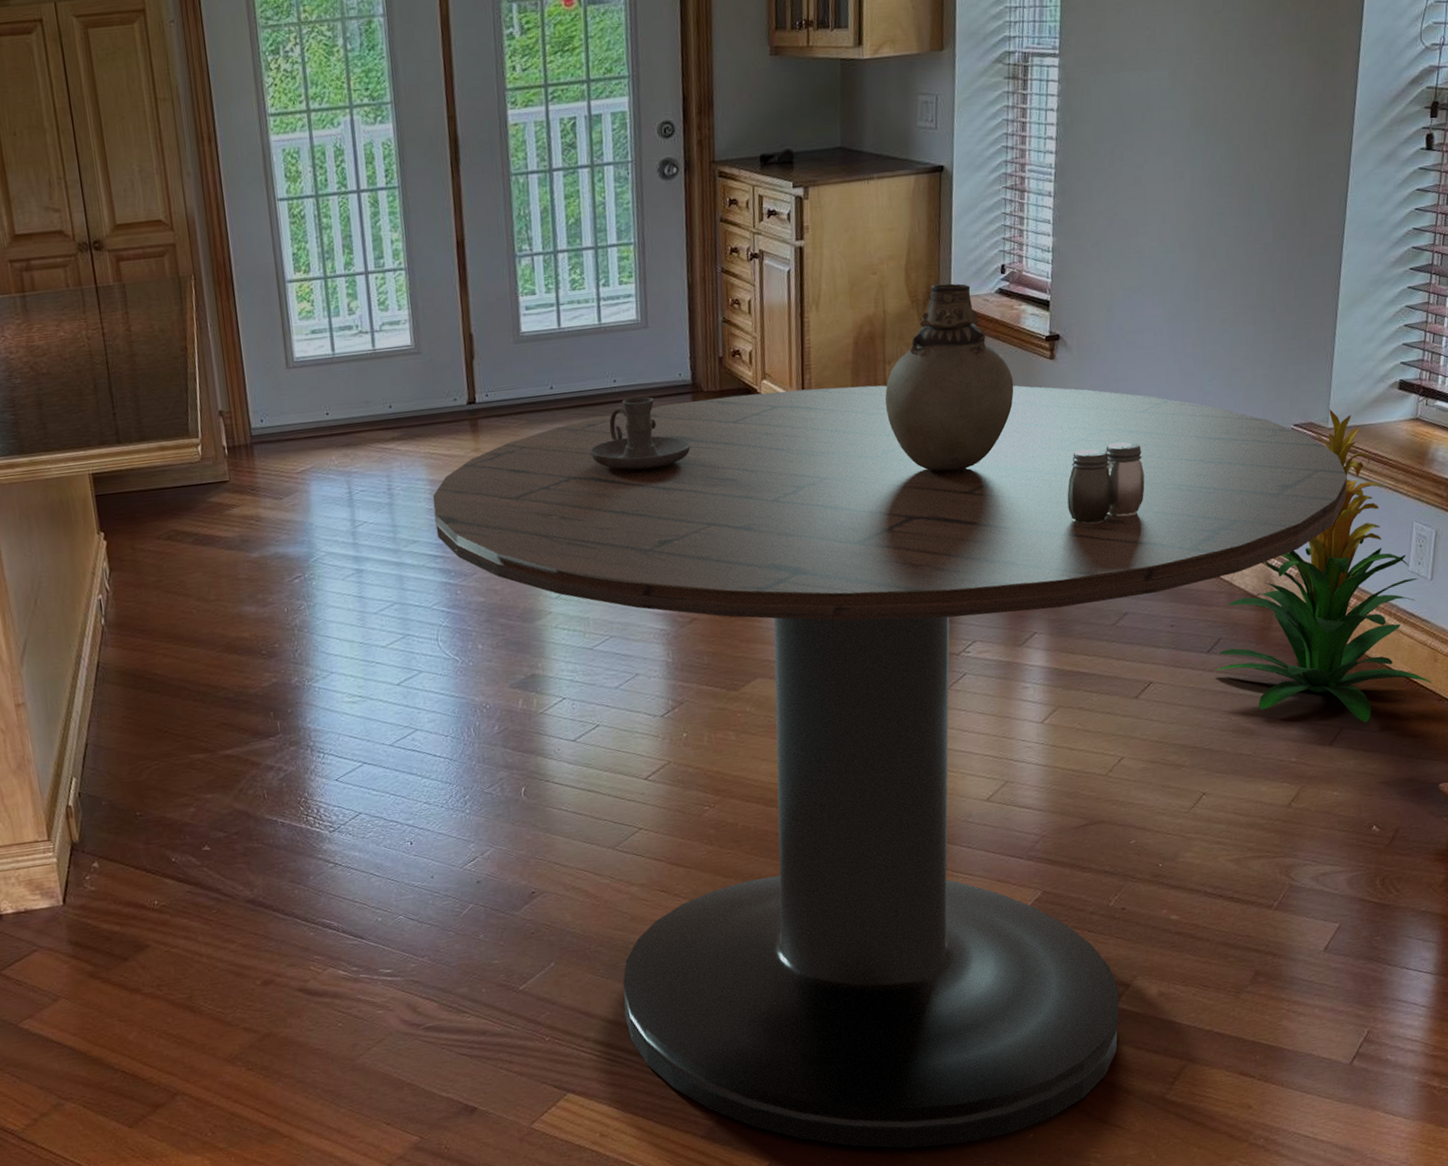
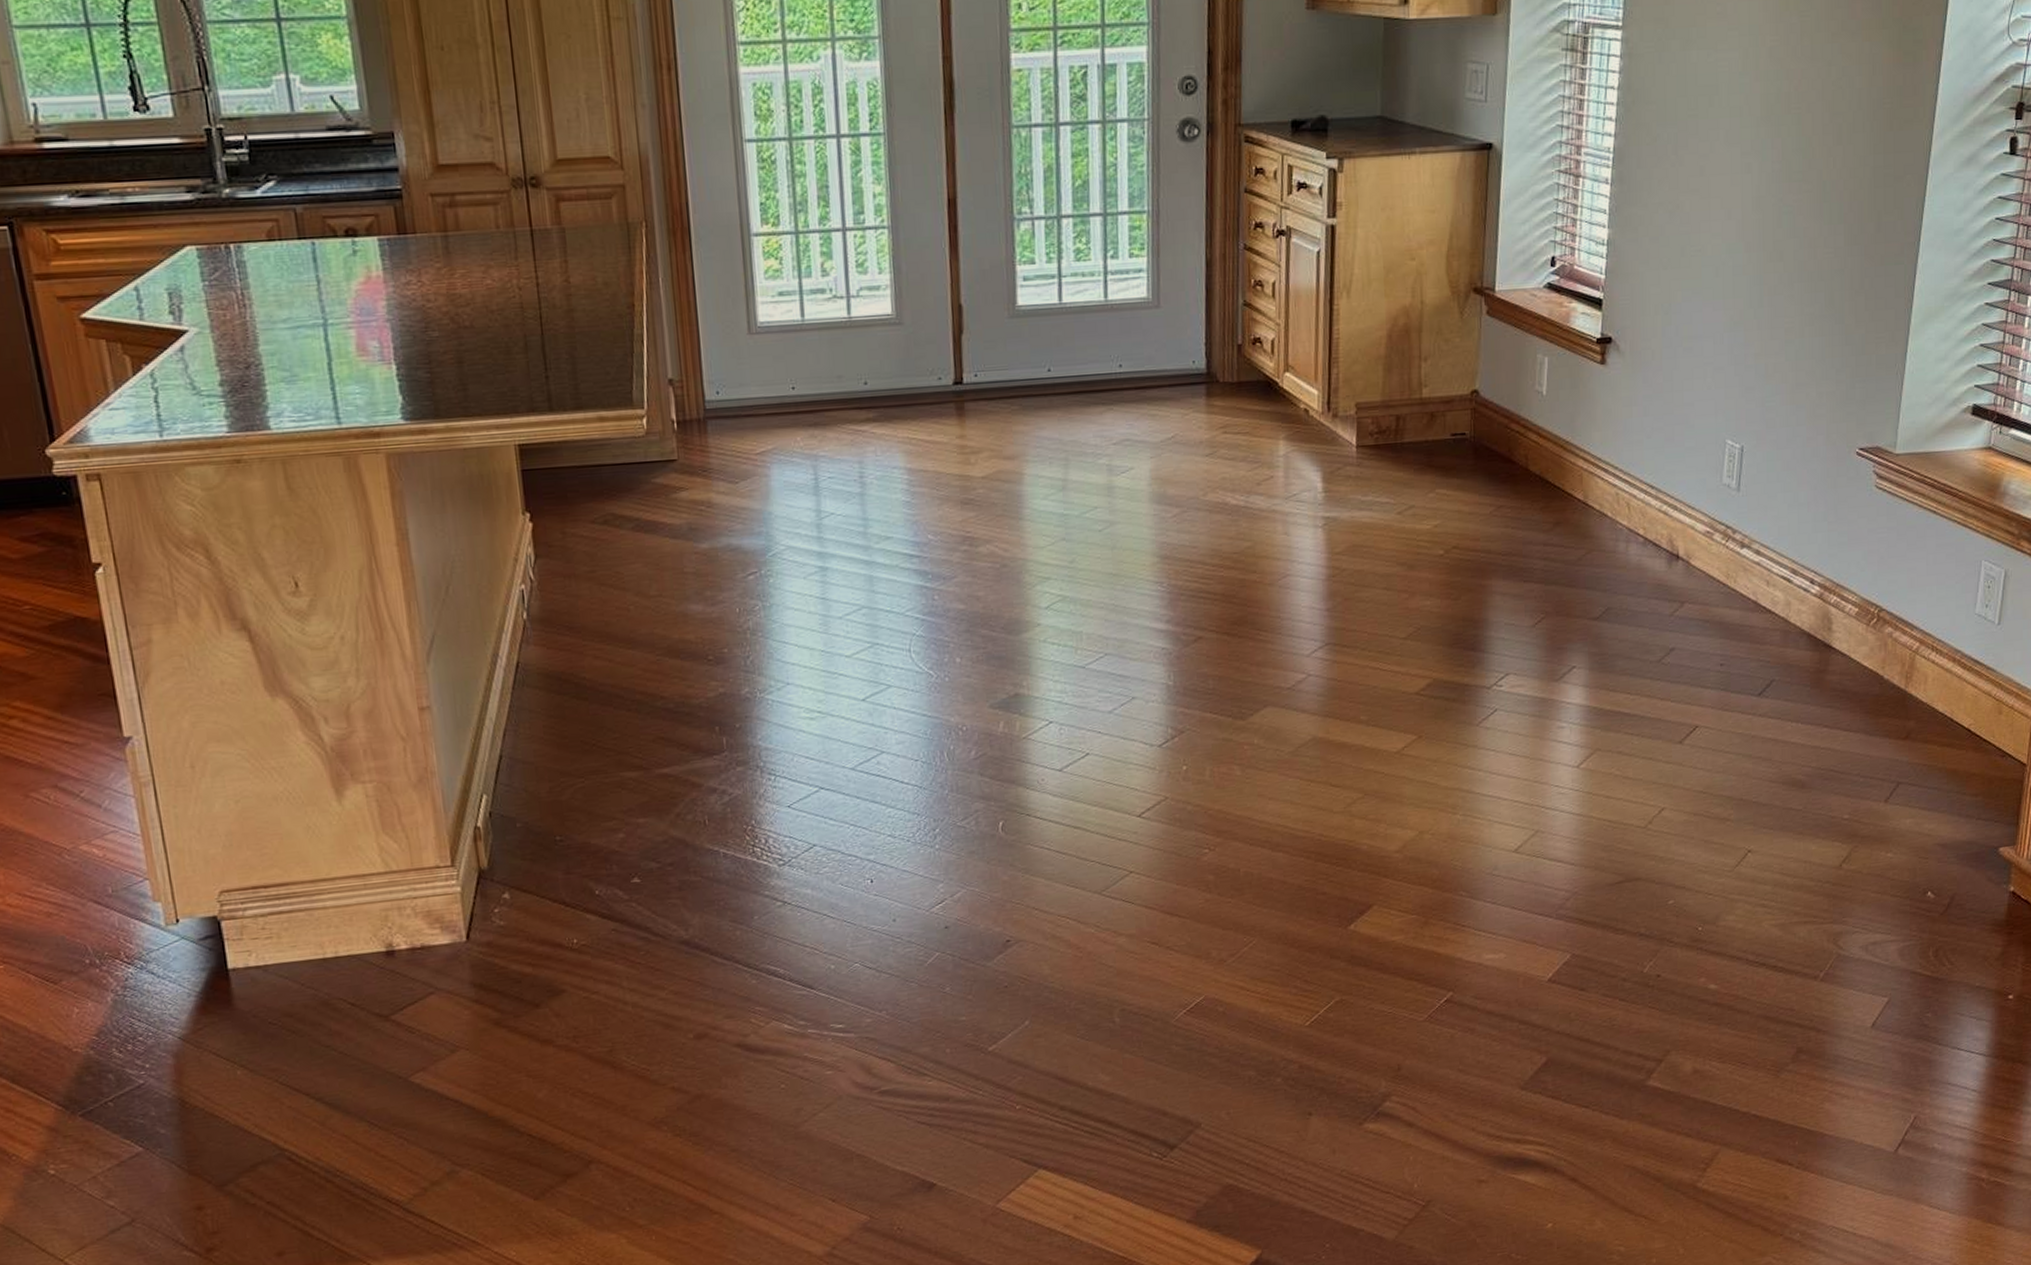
dining table: present [432,385,1347,1148] -> none [910,384,1914,1237]
candle holder: present [590,396,691,470] -> none [1090,384,1203,468]
vase: present [885,283,1014,472] -> none [1419,274,1561,484]
salt and pepper shaker: present [1067,442,1145,525] -> none [1613,459,1698,550]
indoor plant: present [1216,409,1433,723] -> none [1767,433,1997,779]

